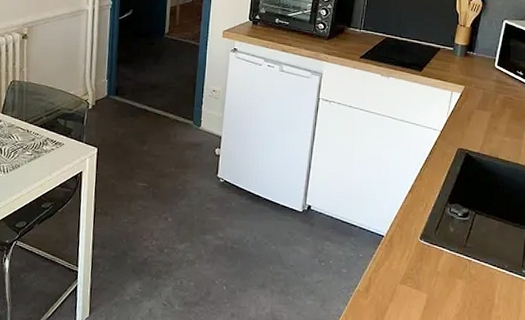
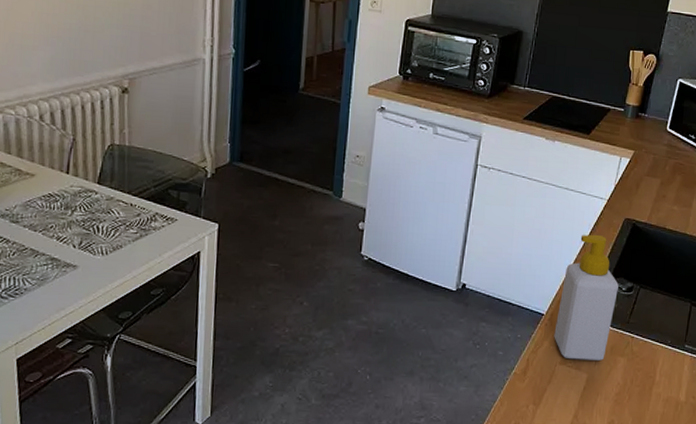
soap bottle: none [394,162,454,282] -> present [554,234,619,361]

